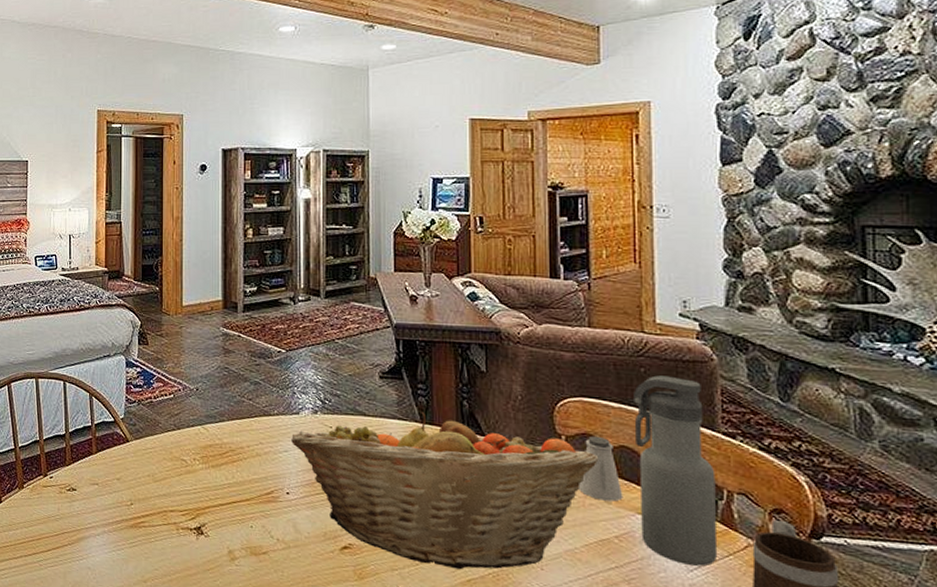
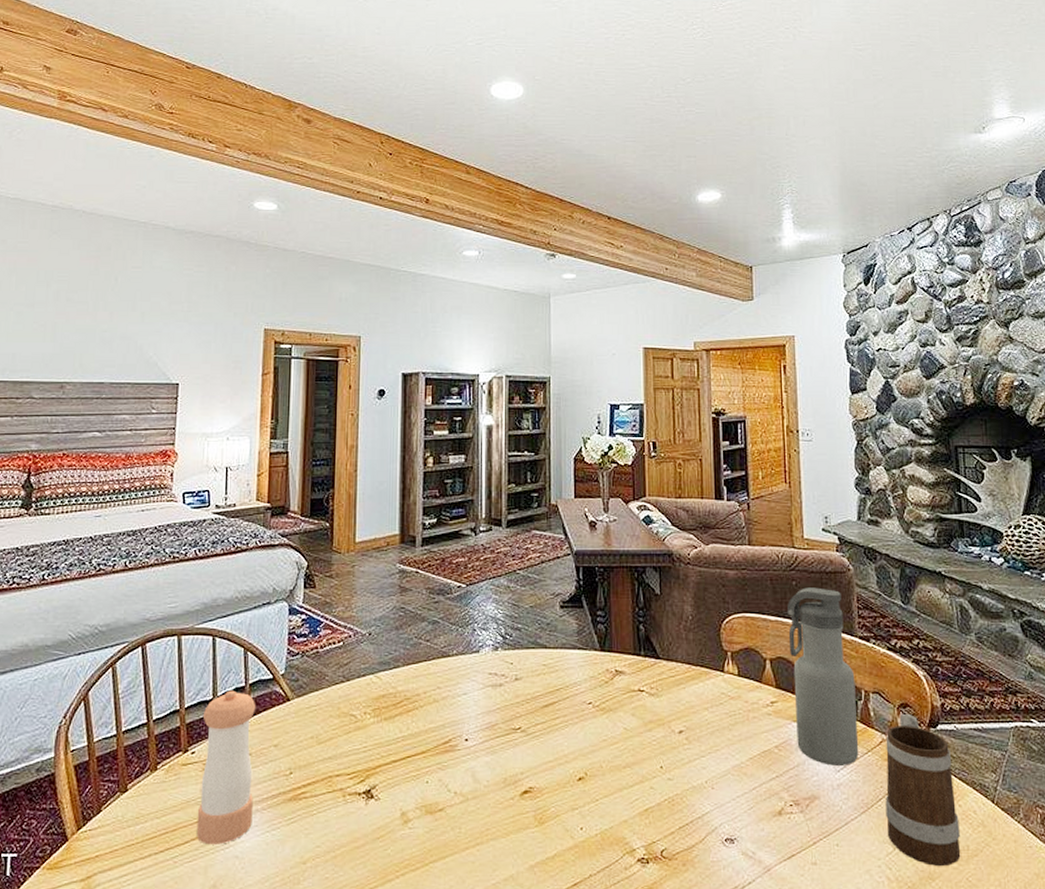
pepper shaker: none [56,428,101,556] -> present [196,690,256,845]
fruit basket: present [290,411,599,570] -> none [470,639,760,800]
saltshaker: present [579,436,623,502] -> none [743,649,781,712]

